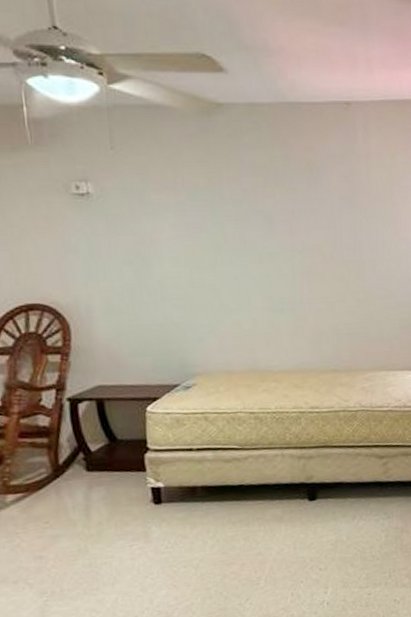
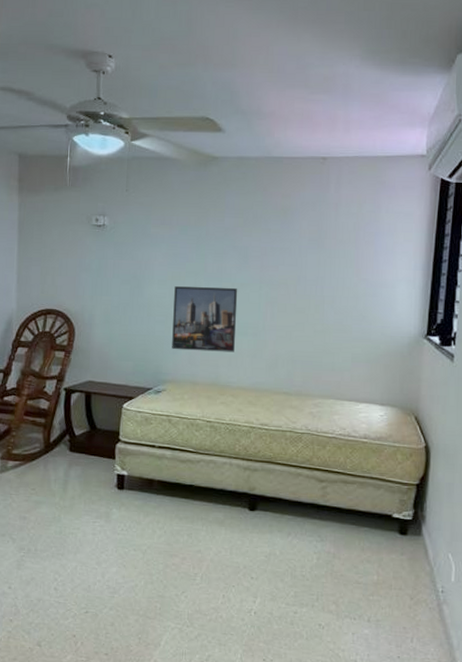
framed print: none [190,258,271,337] -> present [172,286,238,353]

